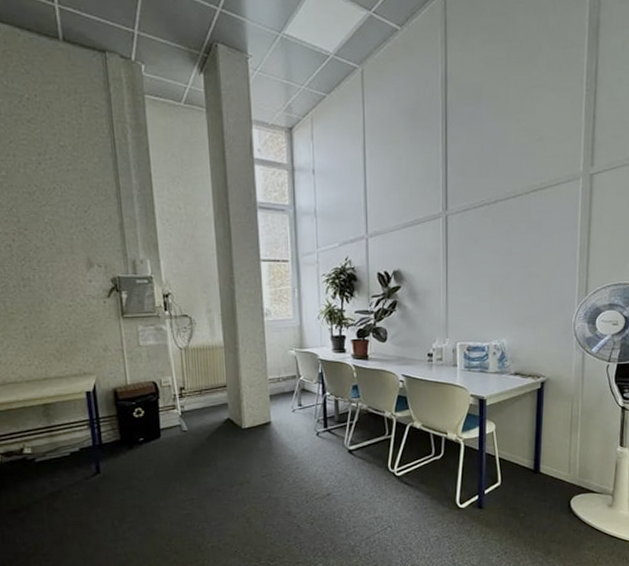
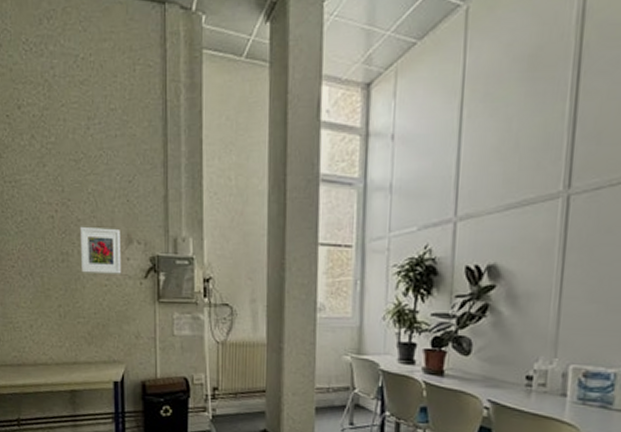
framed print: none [39,253,85,296] -> present [79,226,122,274]

